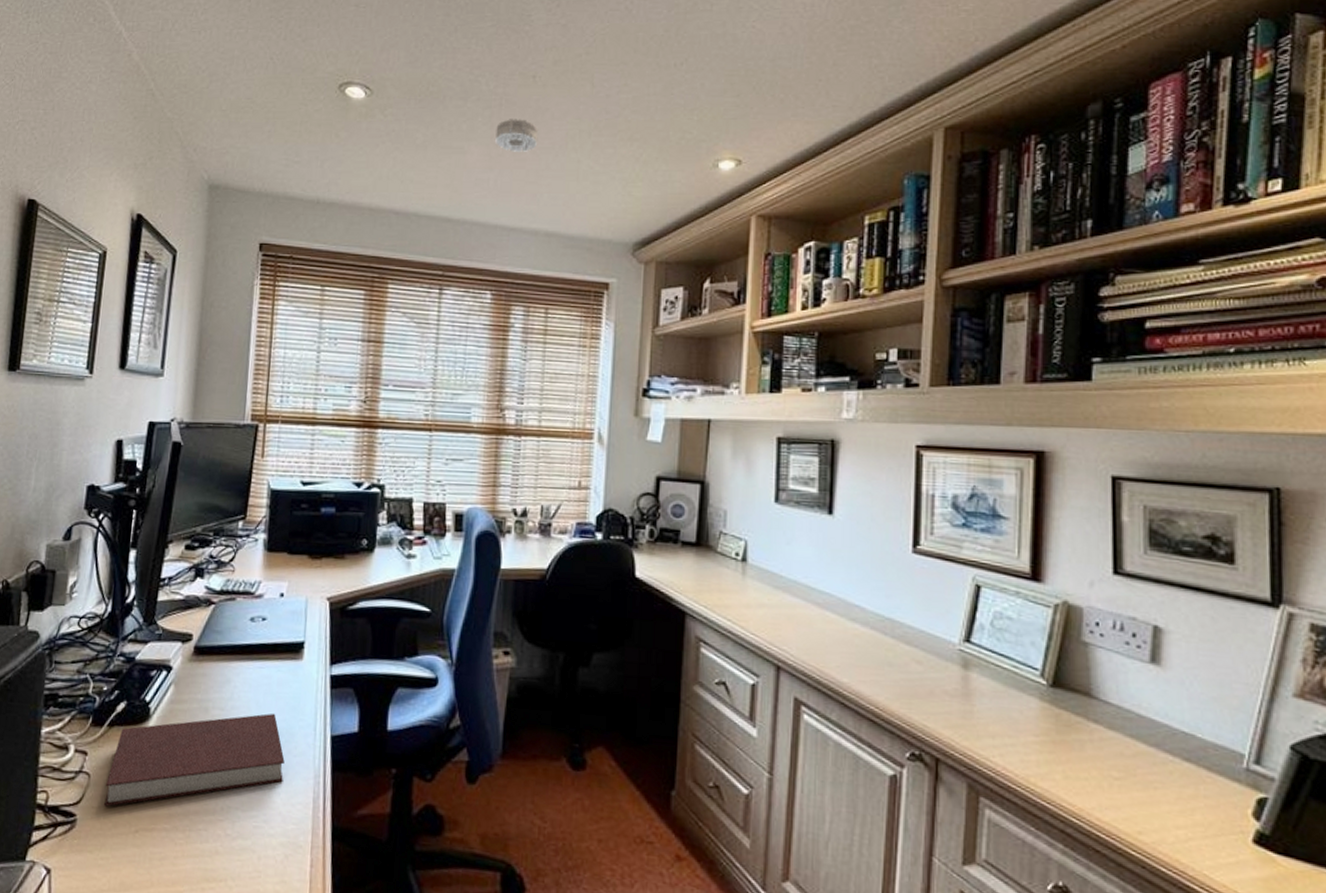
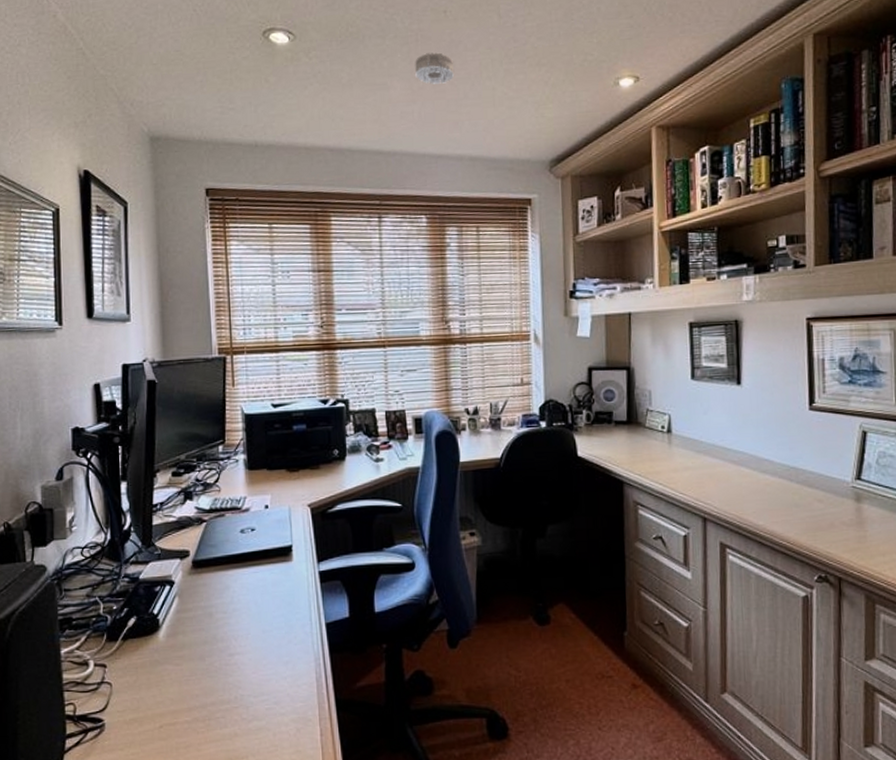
notebook: present [104,713,285,807] -> none [127,610,288,709]

